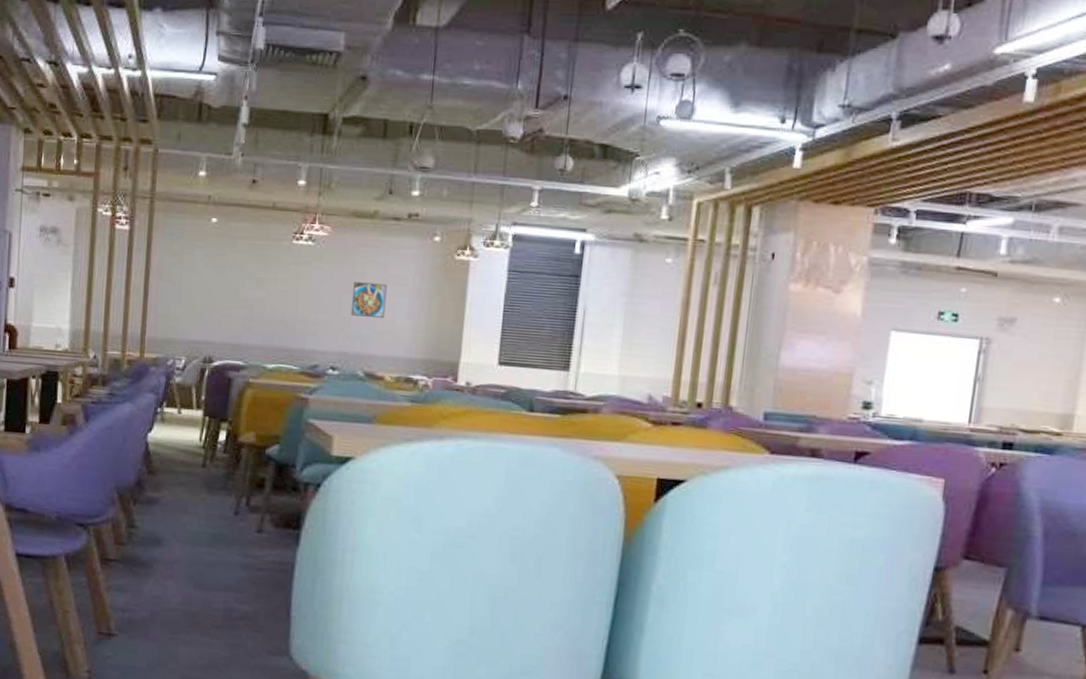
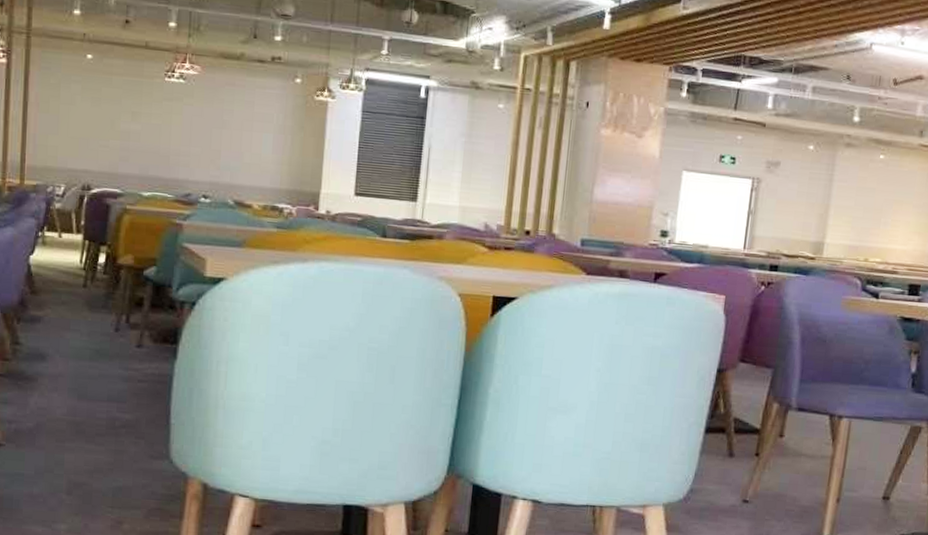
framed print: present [350,282,387,318] -> none [220,118,254,151]

